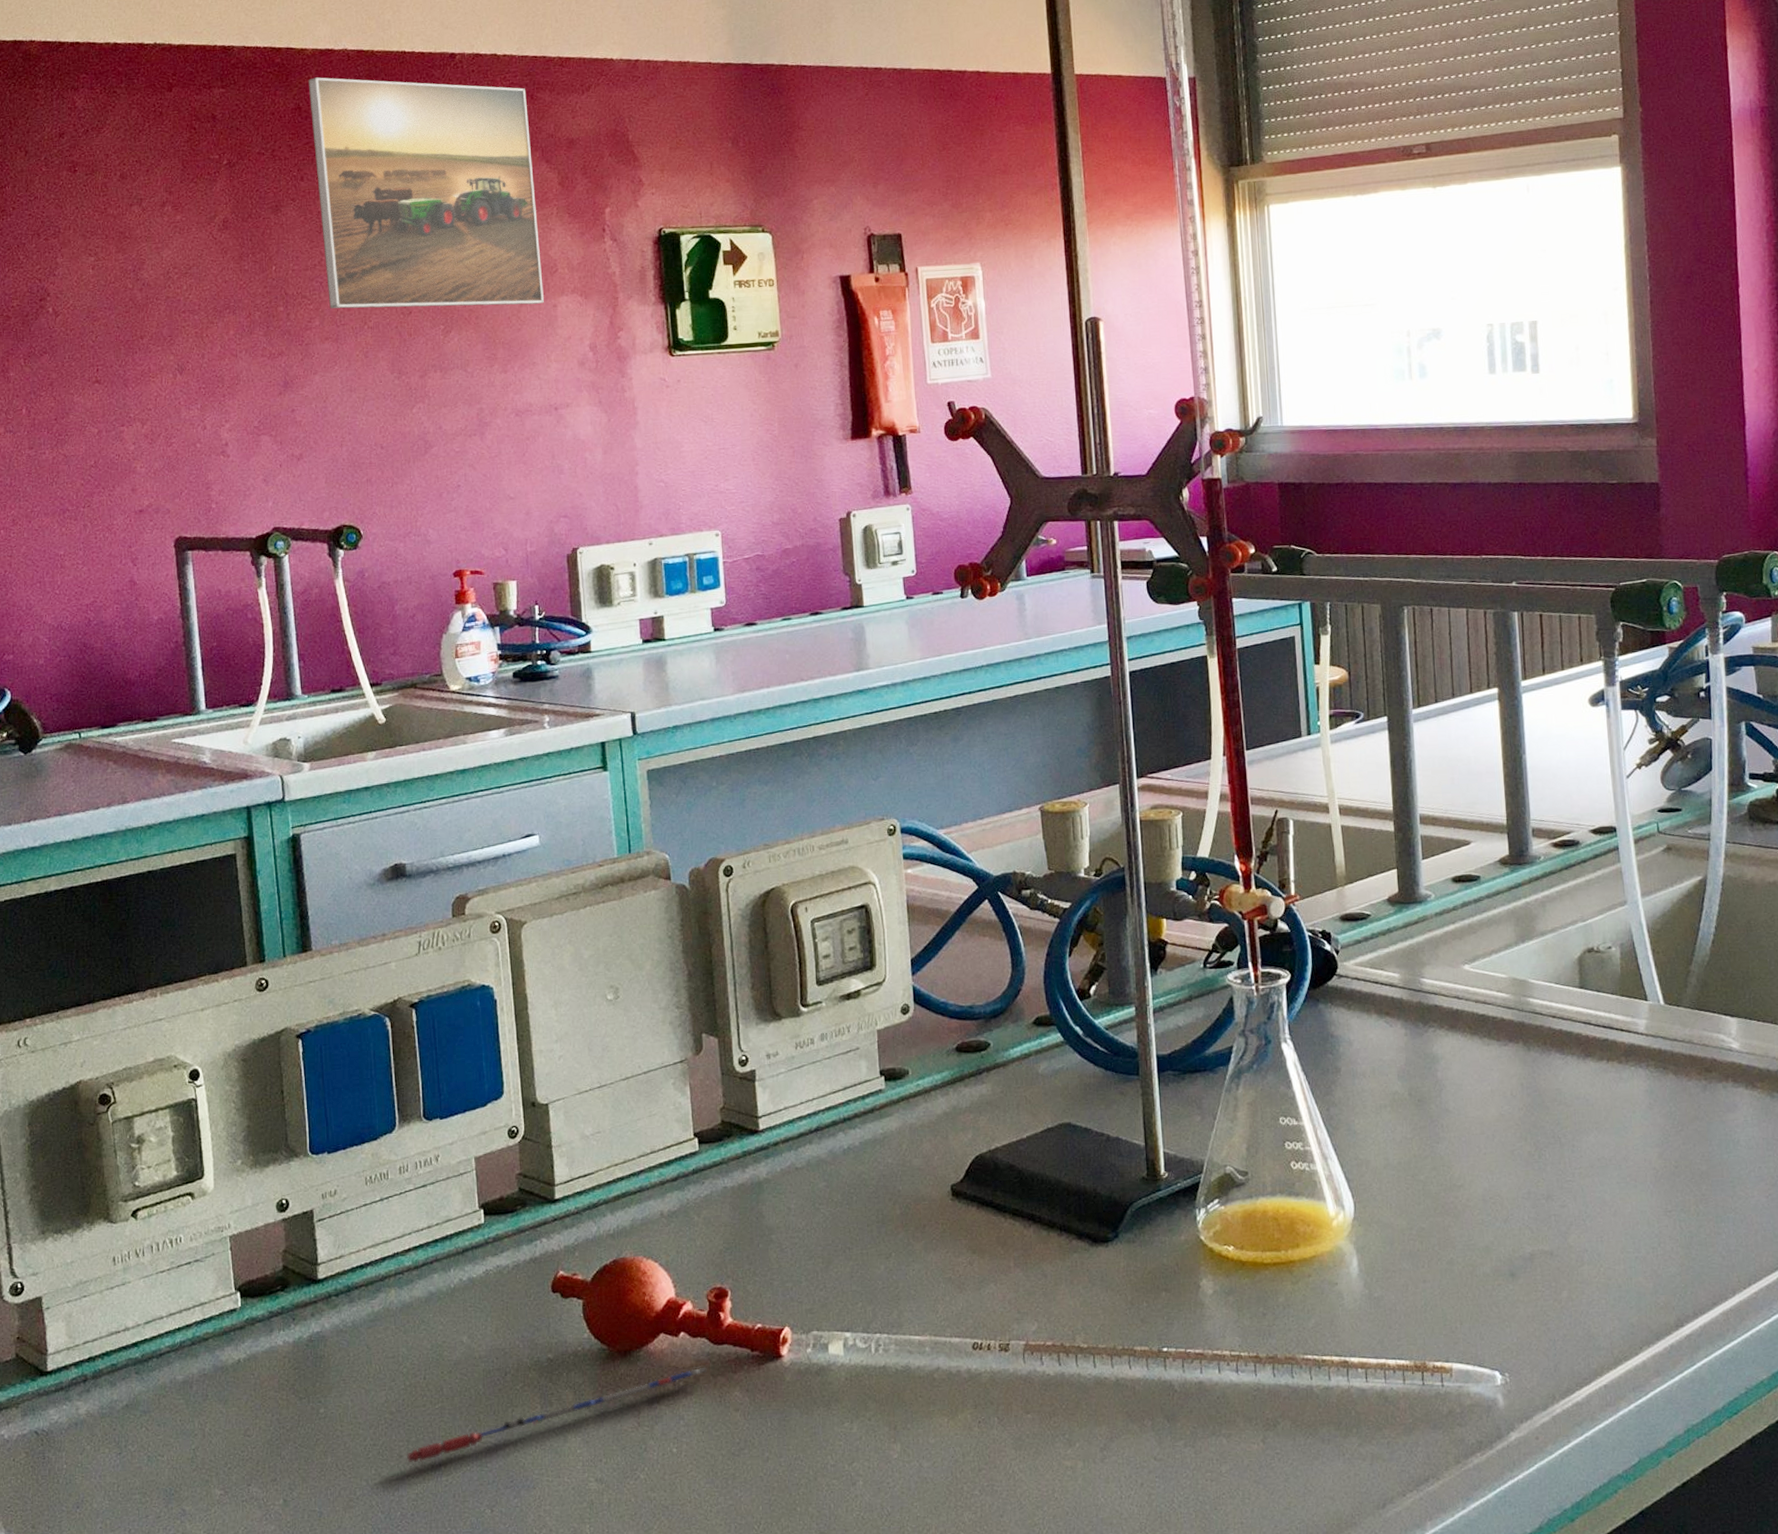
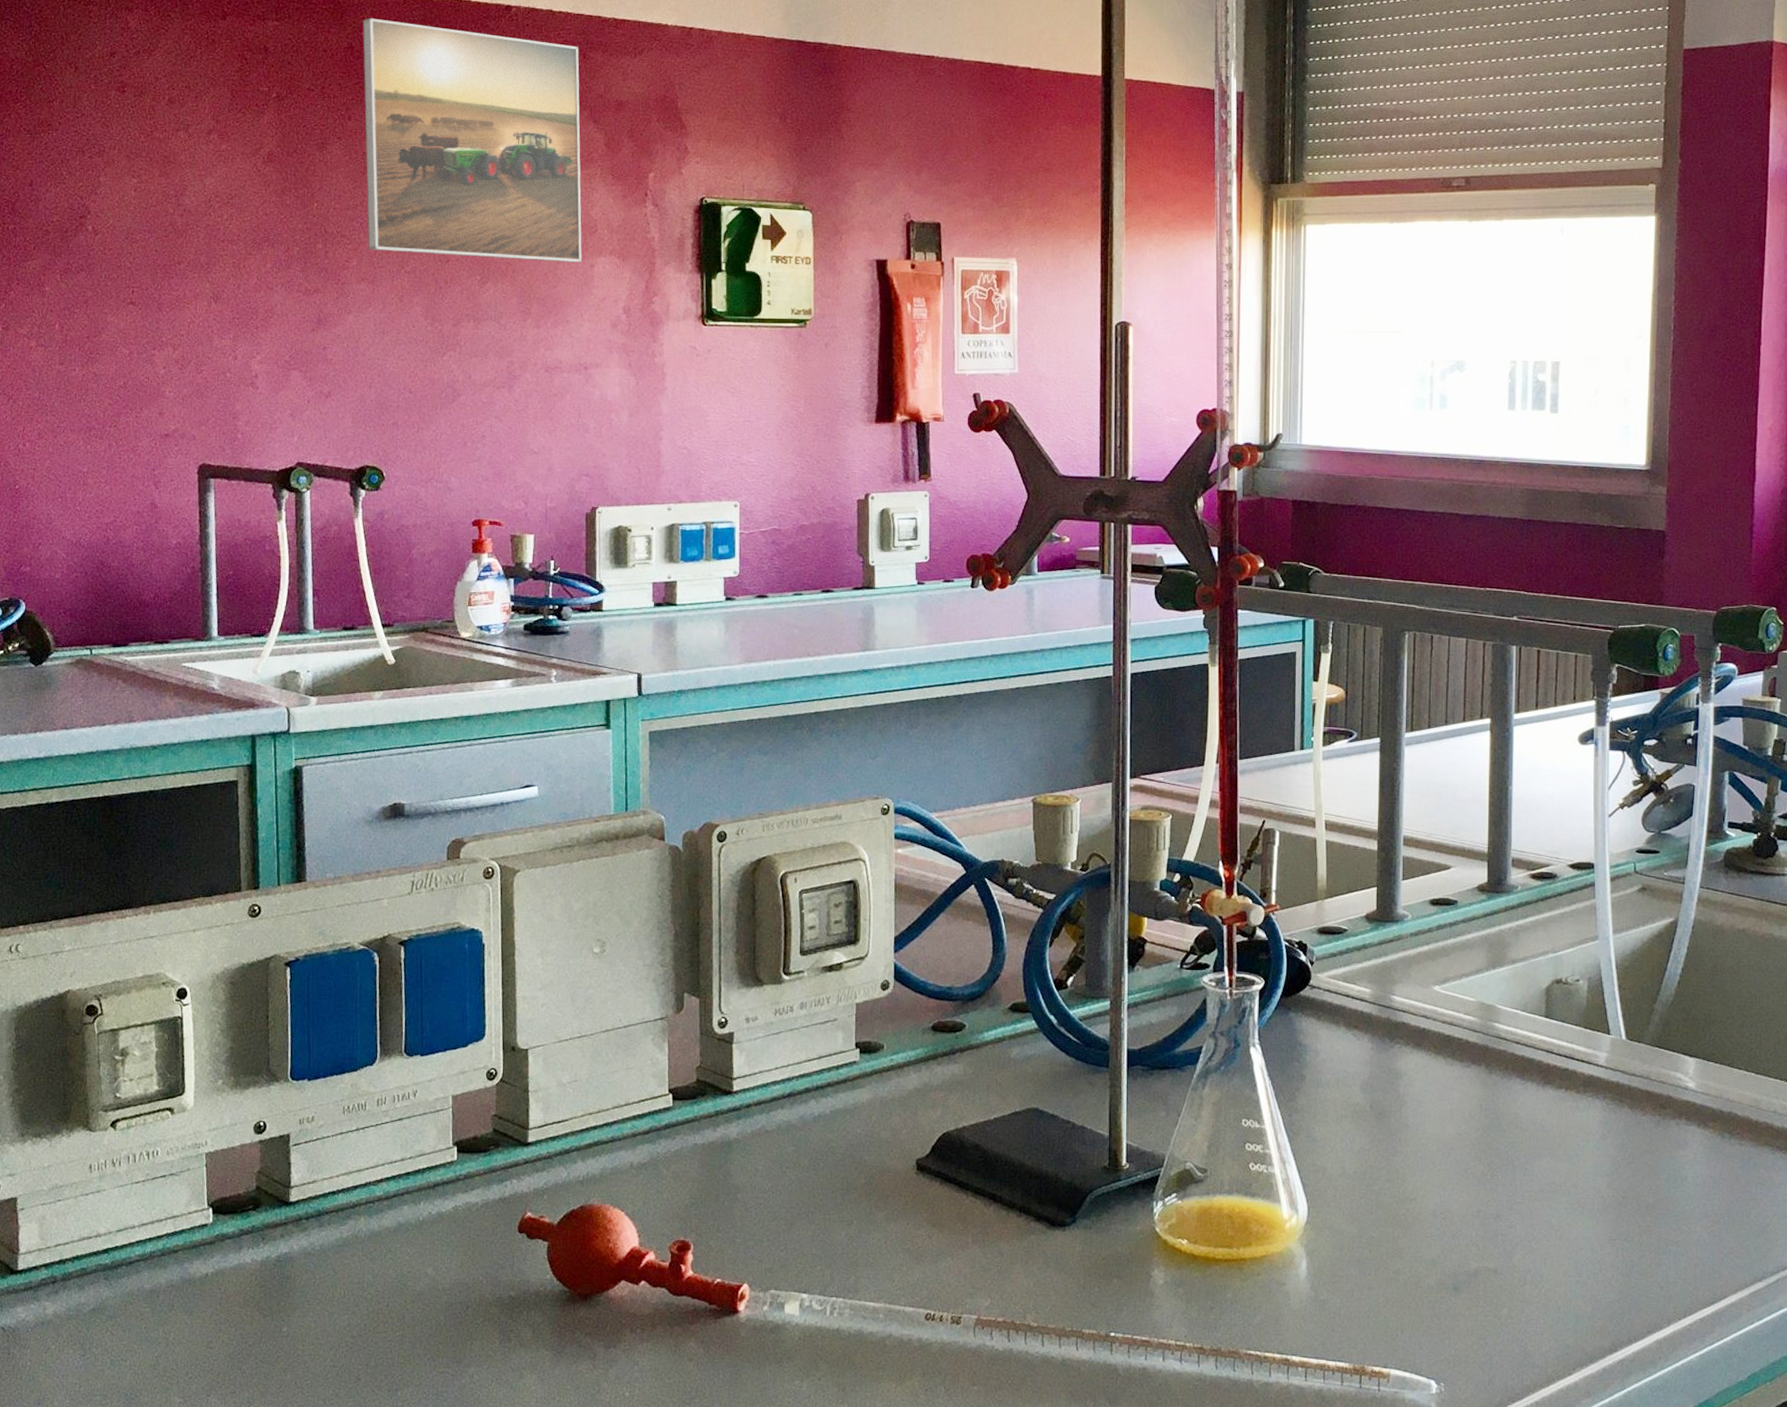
pen: present [406,1367,707,1463] -> none [364,1316,664,1387]

